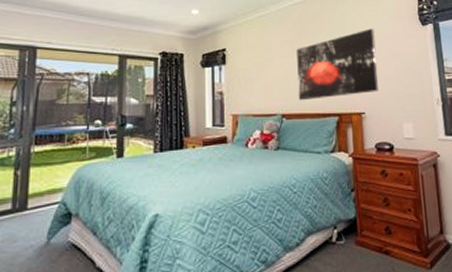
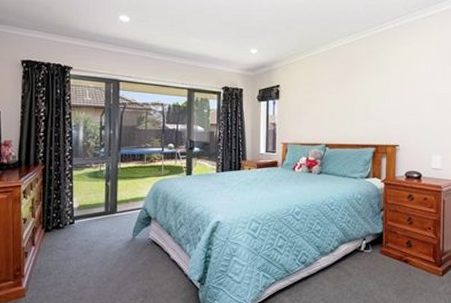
wall art: present [296,28,378,101] -> none [341,69,415,133]

